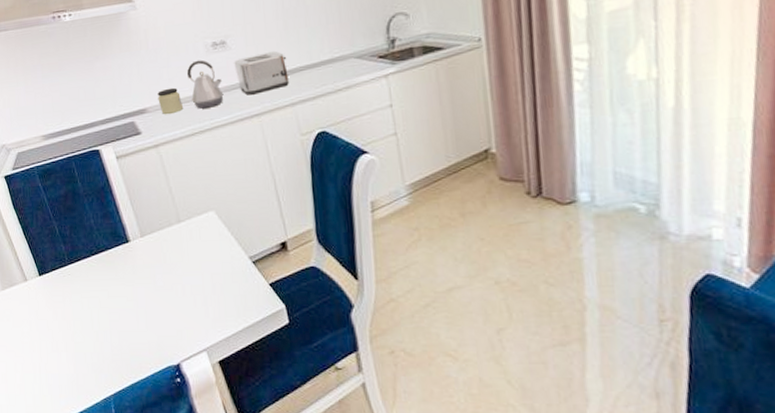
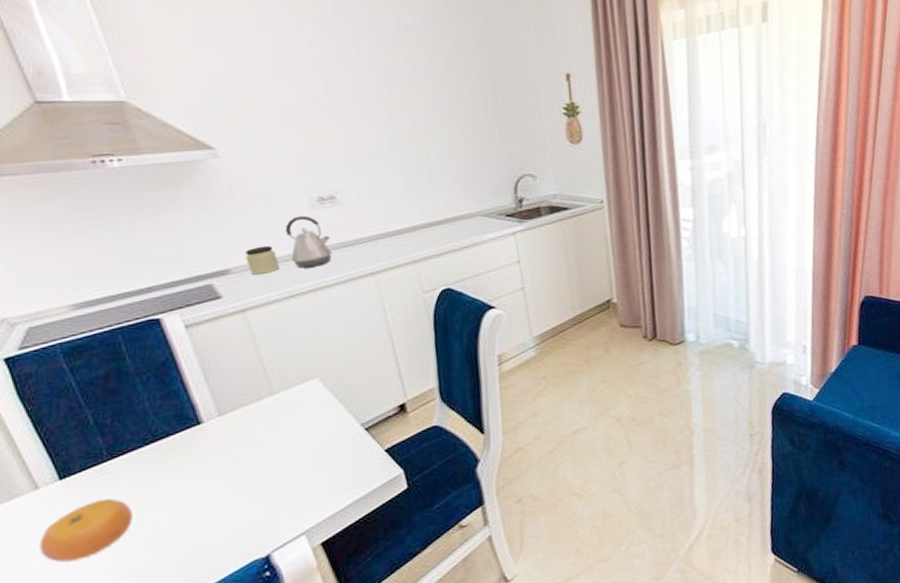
fruit: none [28,295,85,342] -> present [39,498,133,563]
toaster: present [234,51,289,95] -> none [345,208,410,253]

